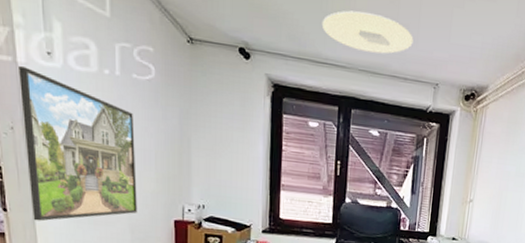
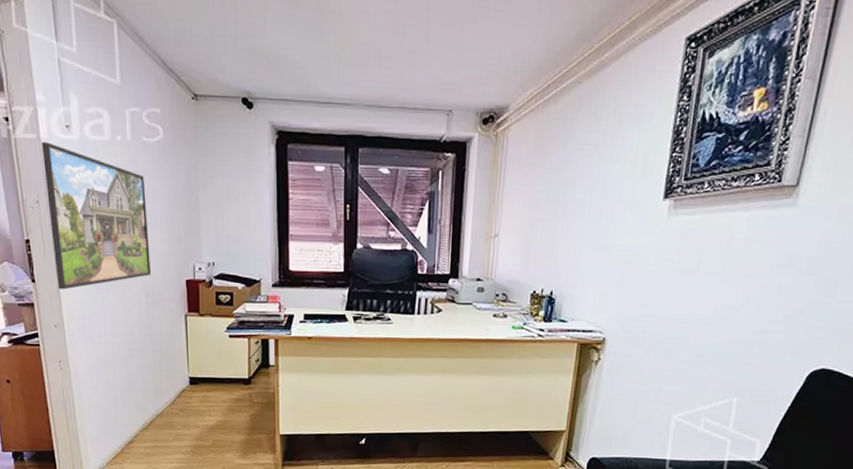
ceiling light: present [321,10,414,54] -> none [323,43,422,85]

